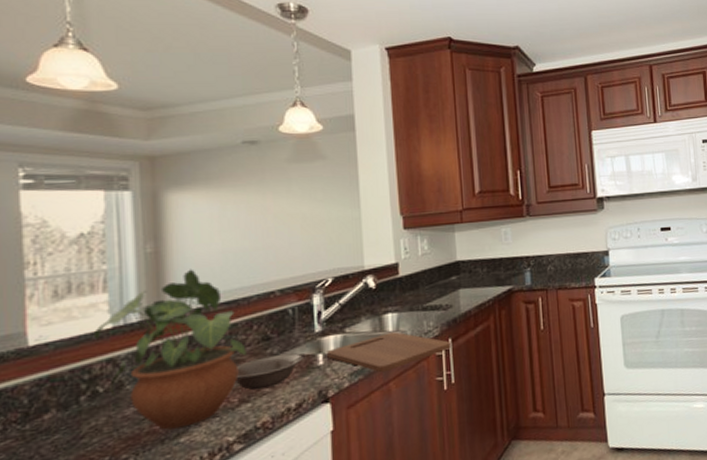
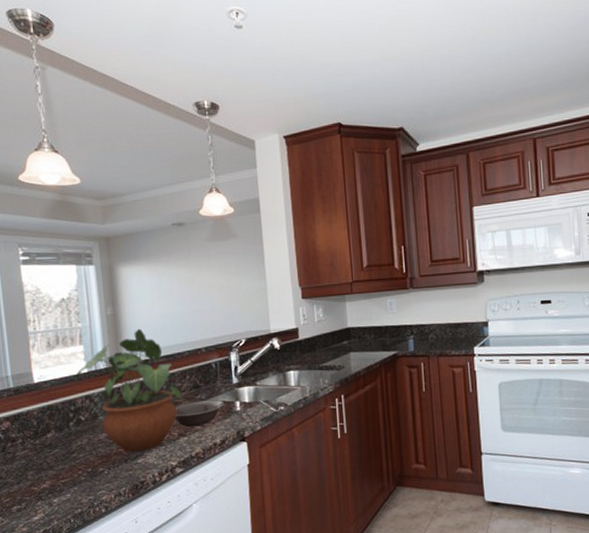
cutting board: present [327,332,451,373] -> none [243,387,343,420]

